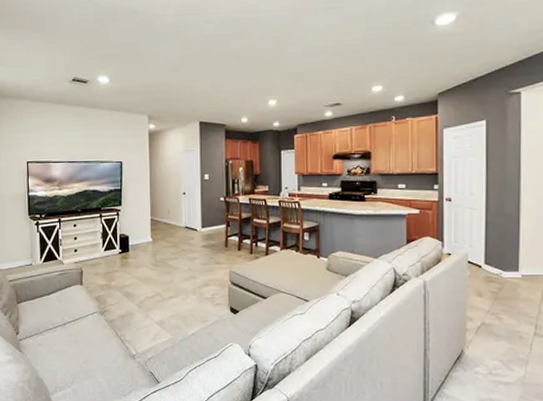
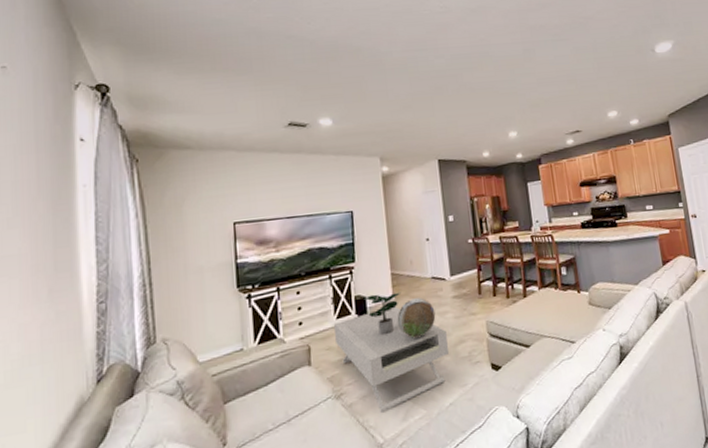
coffee table: none [102,247,195,331] -> present [334,306,450,413]
potted plant: none [127,235,158,270] -> present [364,292,401,335]
decorative sphere: none [153,243,186,276] -> present [397,297,436,338]

